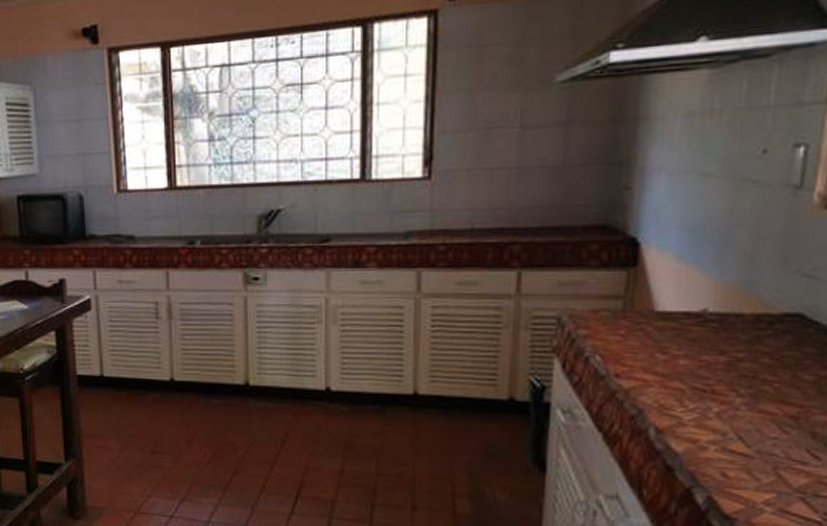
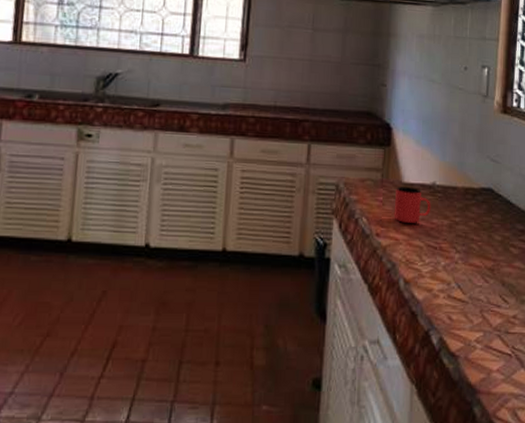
cup: none [641,317,700,361] -> present [394,187,431,223]

